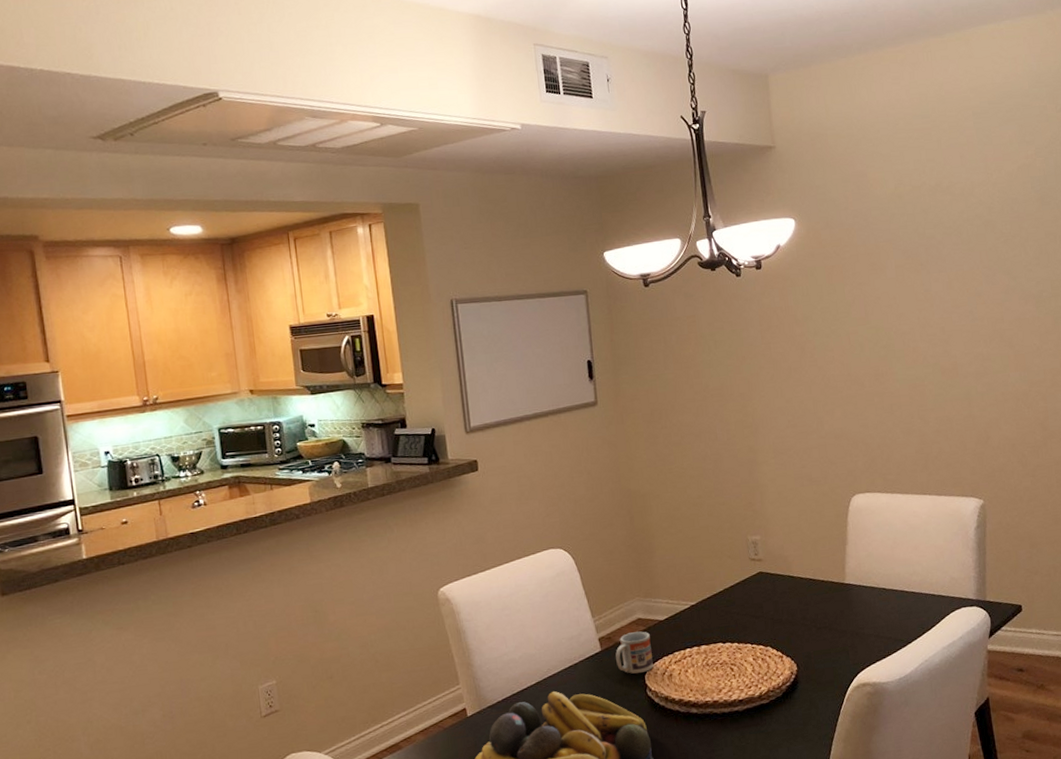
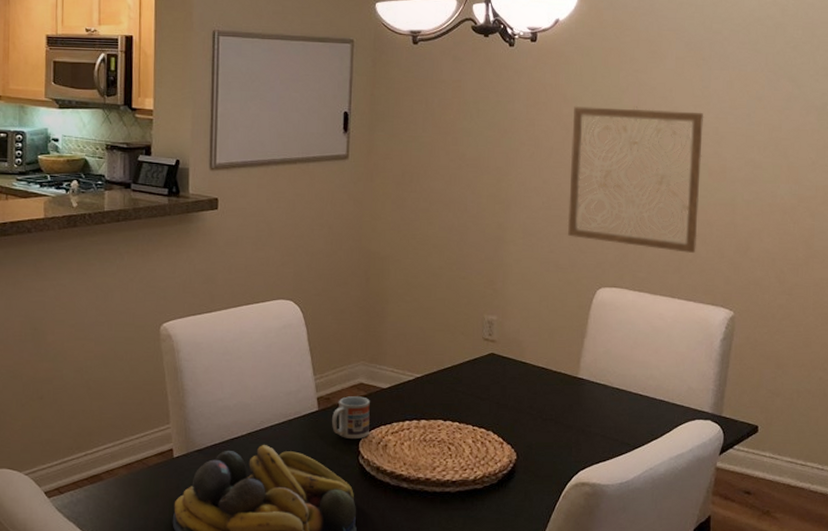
wall art: none [806,315,940,451] -> present [567,105,704,254]

